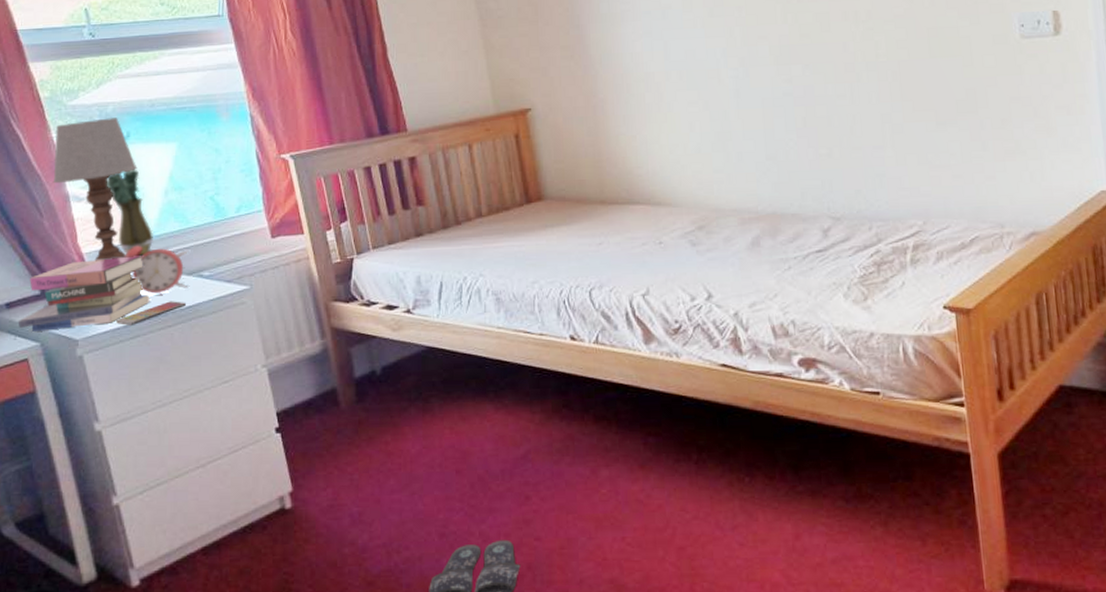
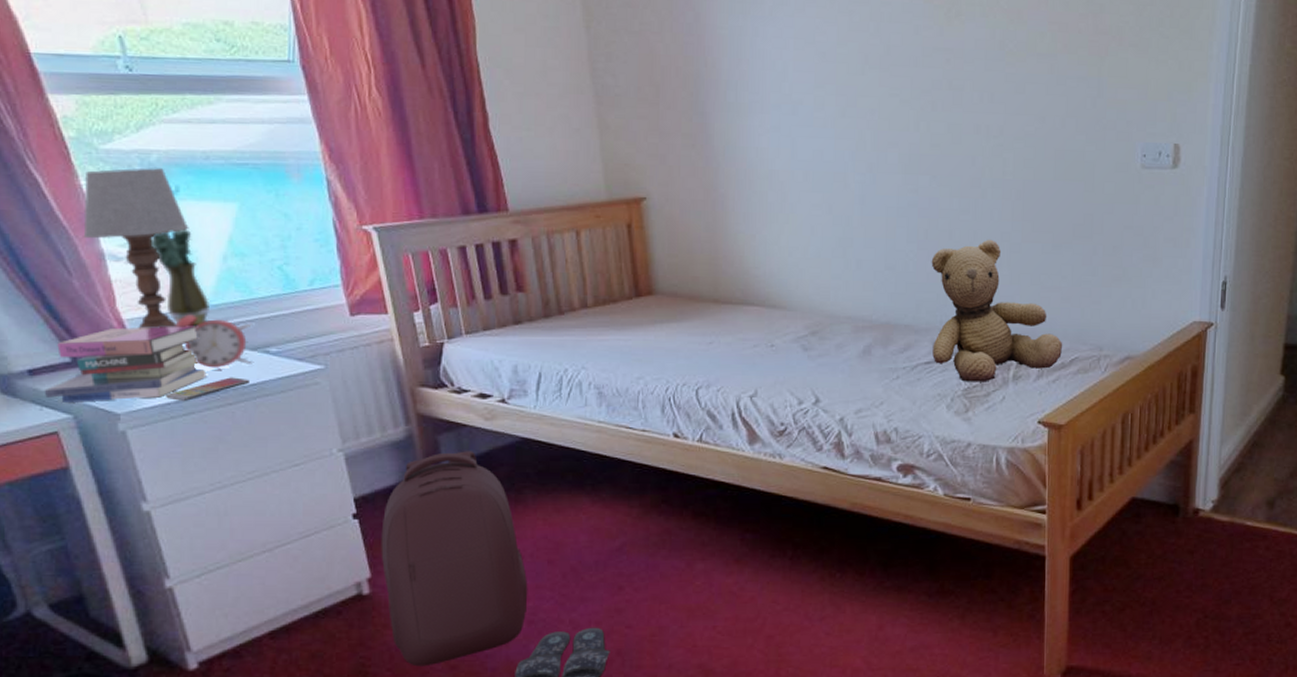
backpack: none [301,362,439,583] -> present [381,451,528,667]
teddy bear: none [812,122,961,269] -> present [931,239,1063,382]

